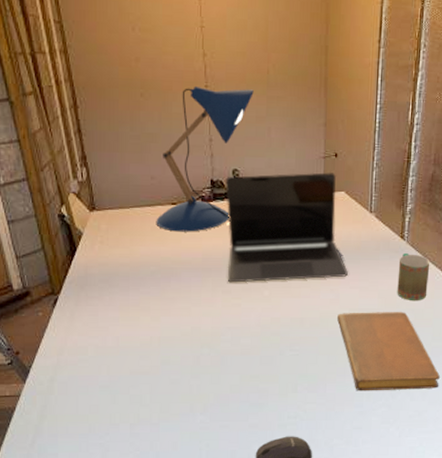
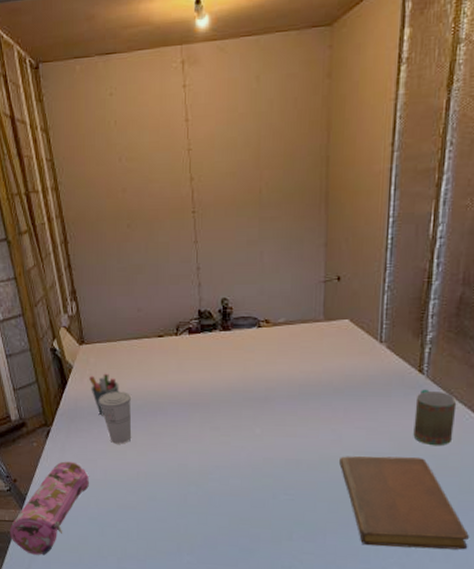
pencil case: none [11,330,100,429] -> present [10,461,89,556]
pen holder: none [99,240,132,283] -> present [88,373,119,416]
cup: none [110,258,145,310] -> present [98,391,132,444]
desk lamp: present [156,85,254,232] -> none [142,211,244,365]
laptop: present [226,172,348,283] -> none [214,298,352,419]

